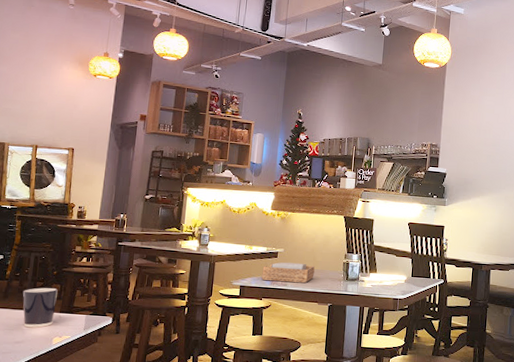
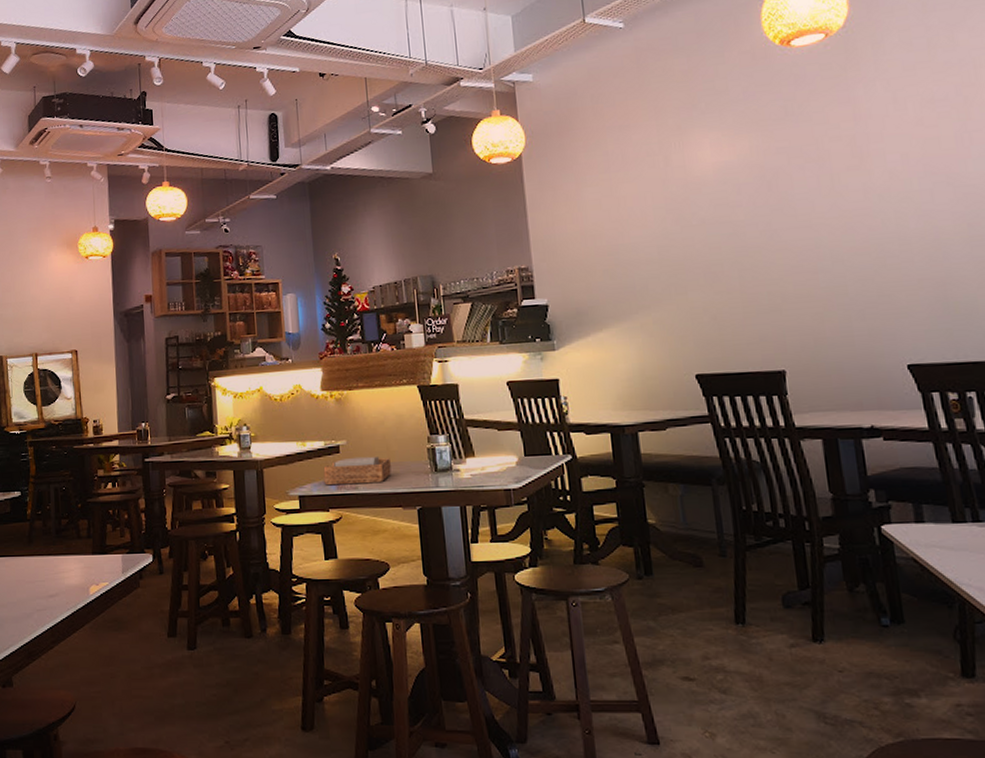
mug: present [22,287,58,328] -> none [47,524,87,577]

